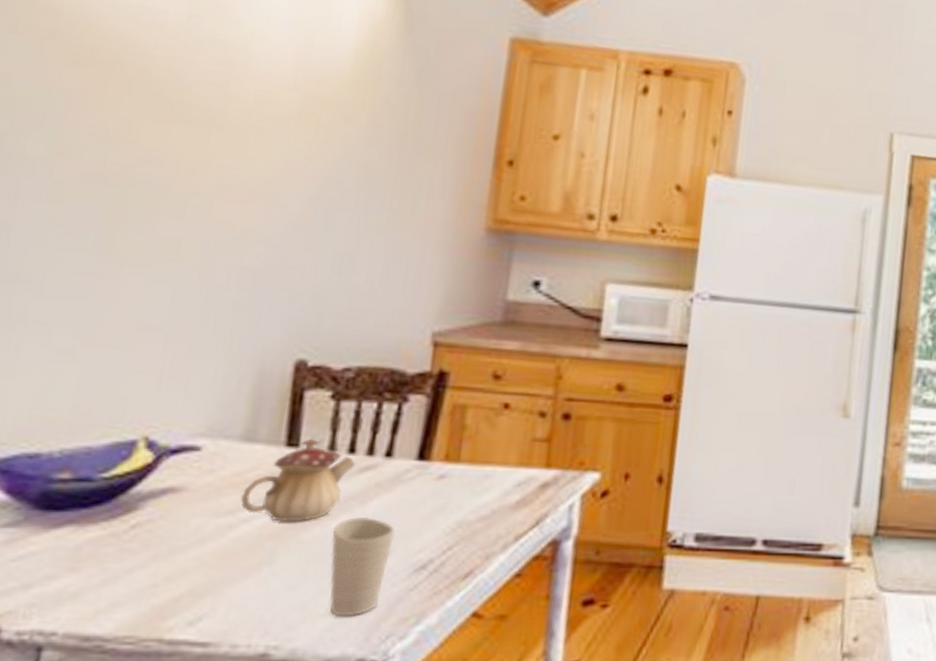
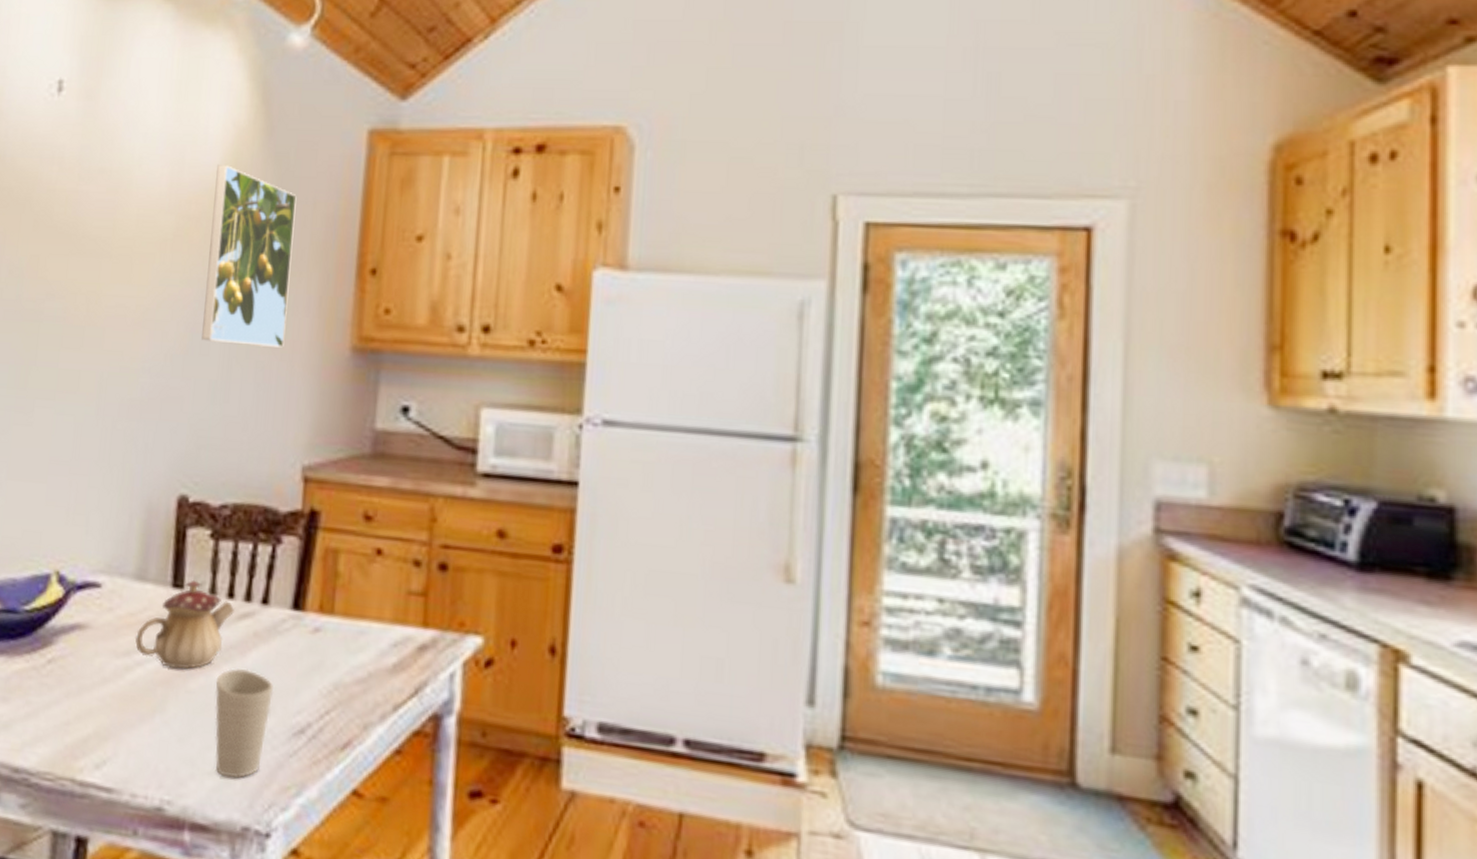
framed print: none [327,51,436,225] -> present [201,165,297,348]

